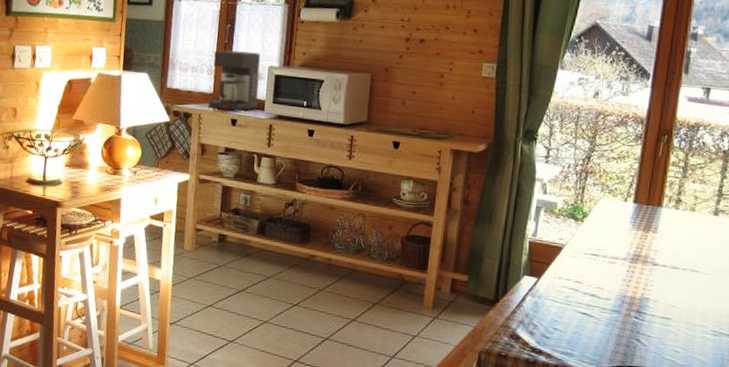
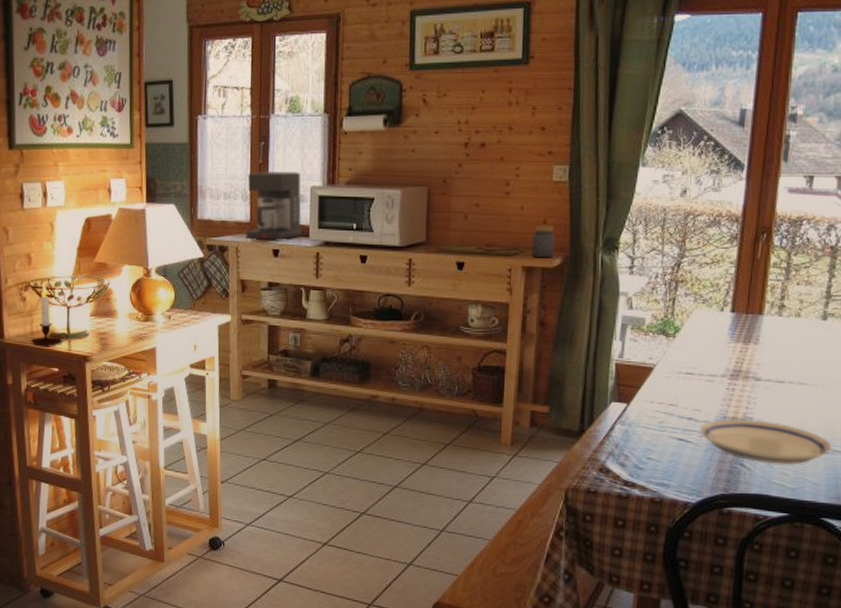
candle: none [10,133,44,191] -> present [31,282,68,346]
jar: none [460,114,481,144] -> present [531,225,555,258]
plate: none [602,298,719,343] -> present [700,419,832,464]

